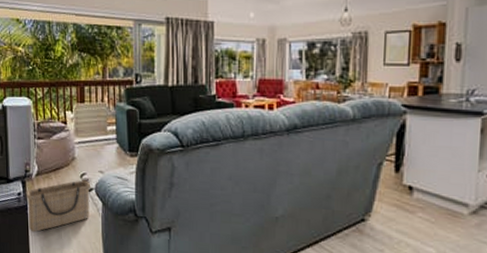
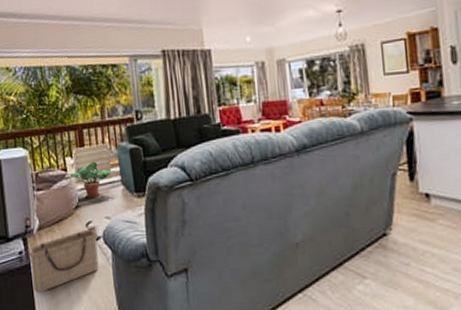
potted plant: none [66,118,116,152] -> present [67,161,120,199]

